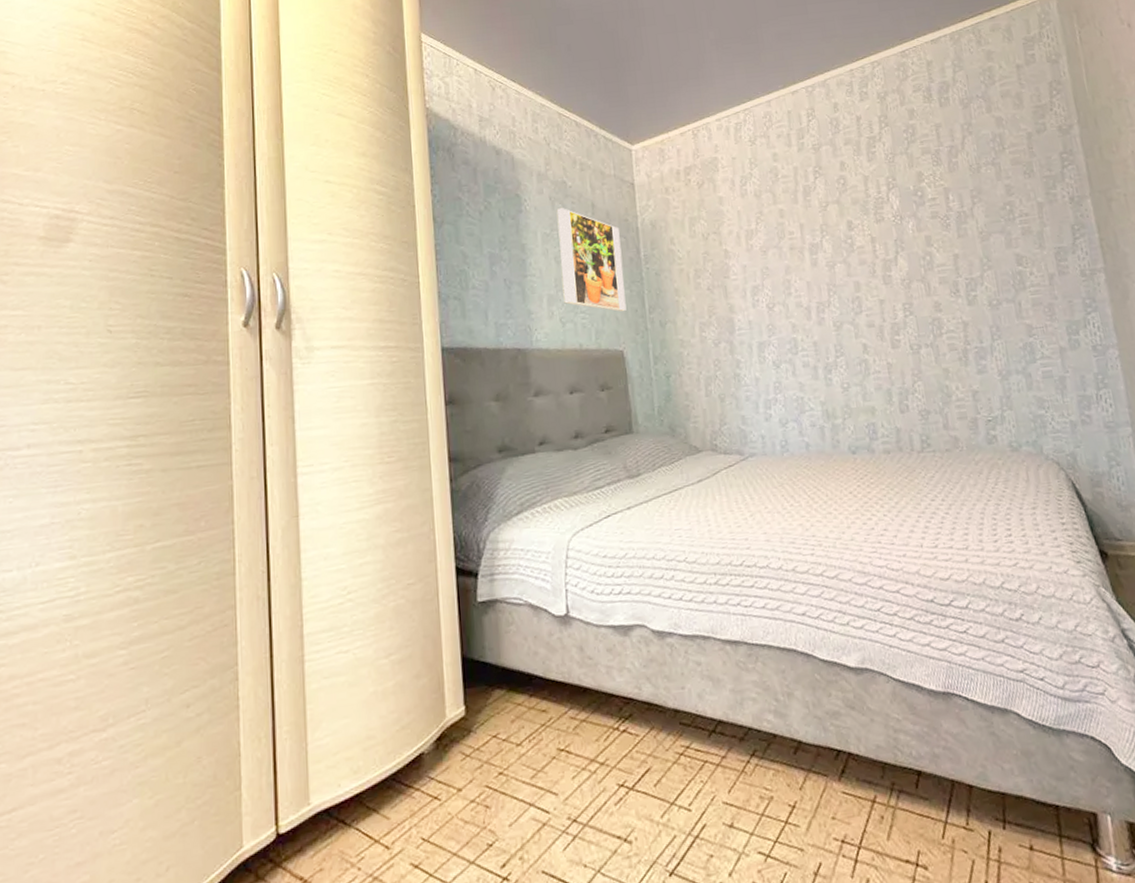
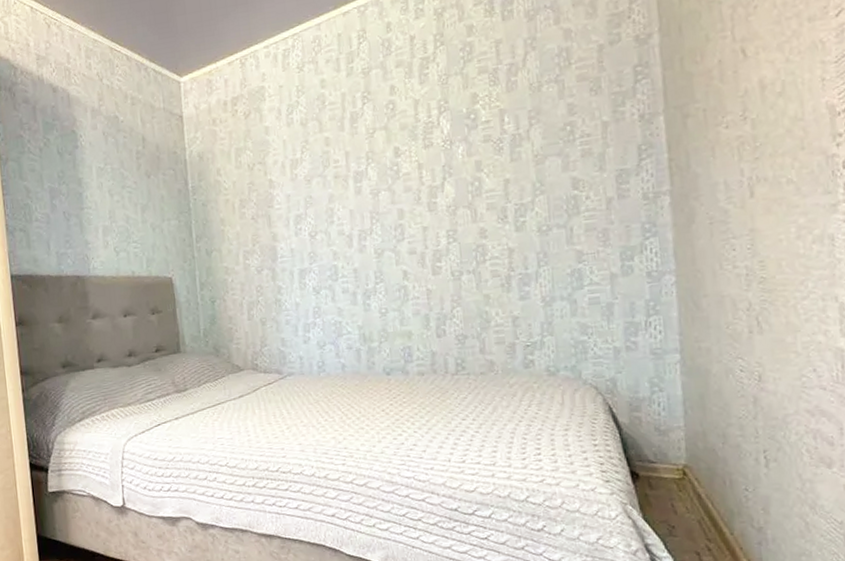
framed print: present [556,207,627,312] -> none [109,141,175,241]

